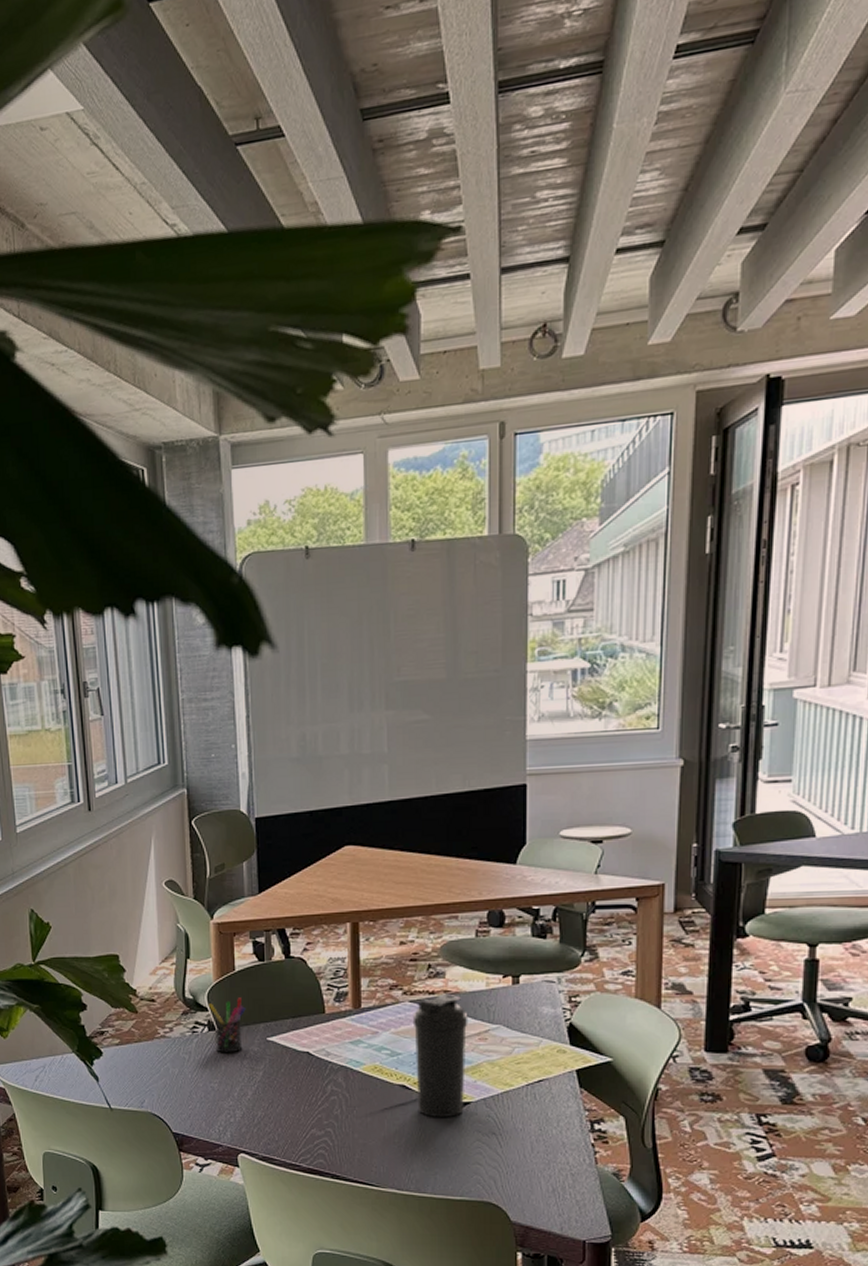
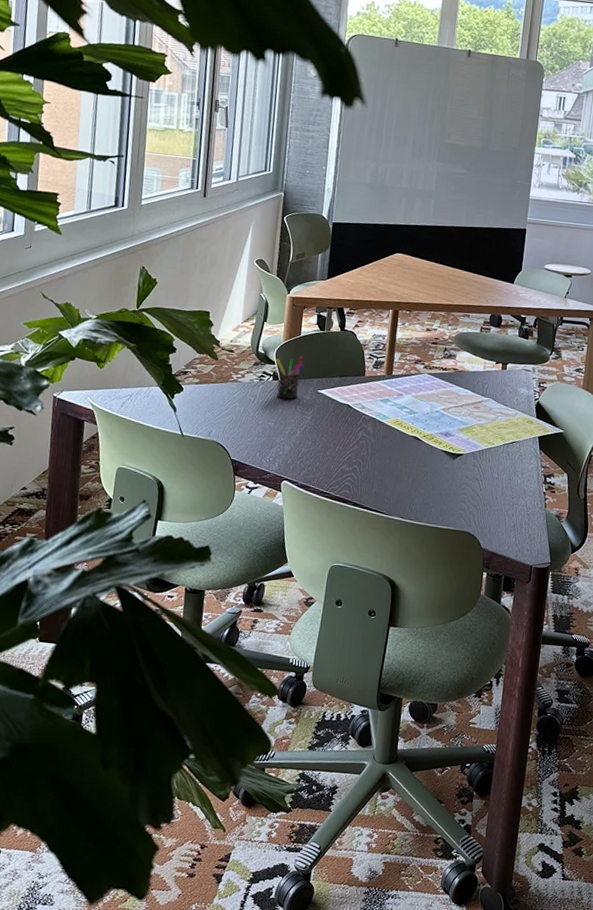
water bottle: present [412,993,468,1118] -> none [424,370,469,465]

